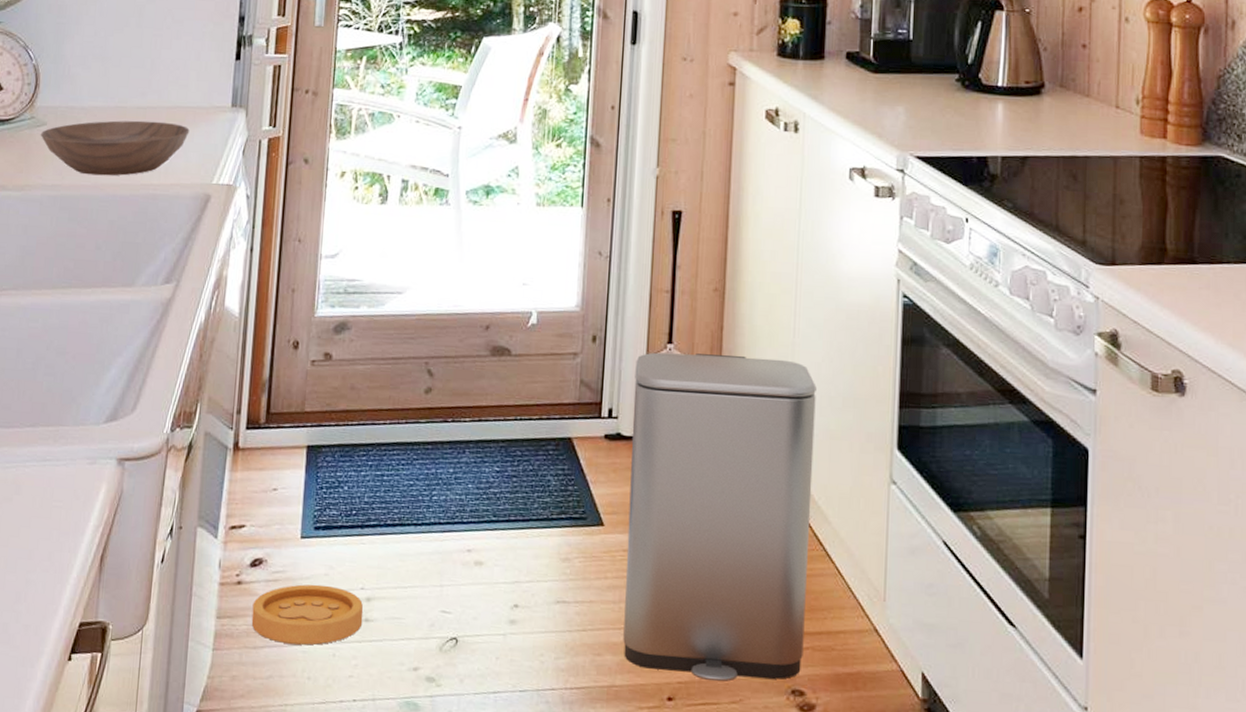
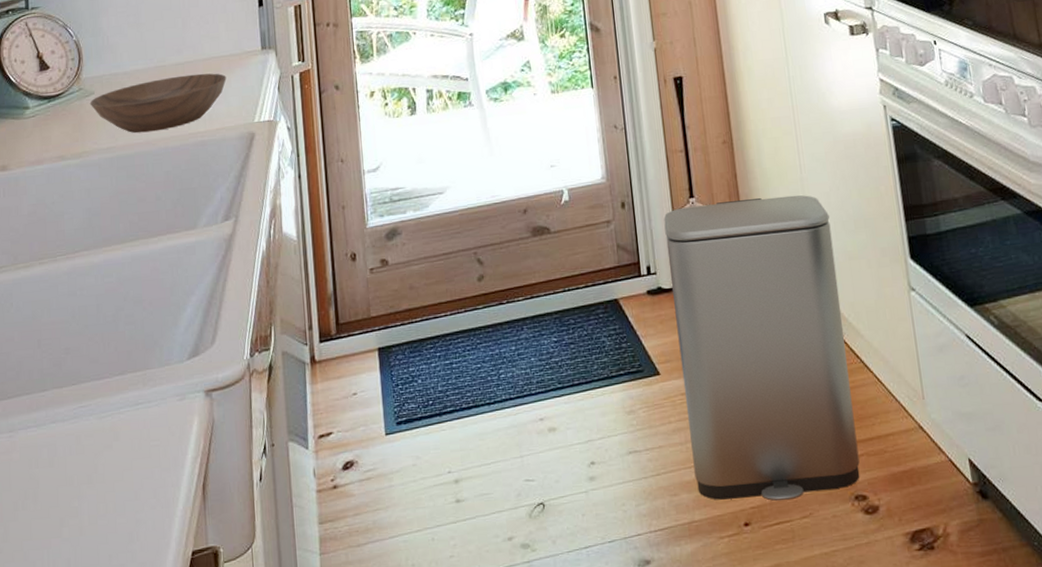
pet bowl: present [251,584,364,646] -> none [350,474,455,537]

